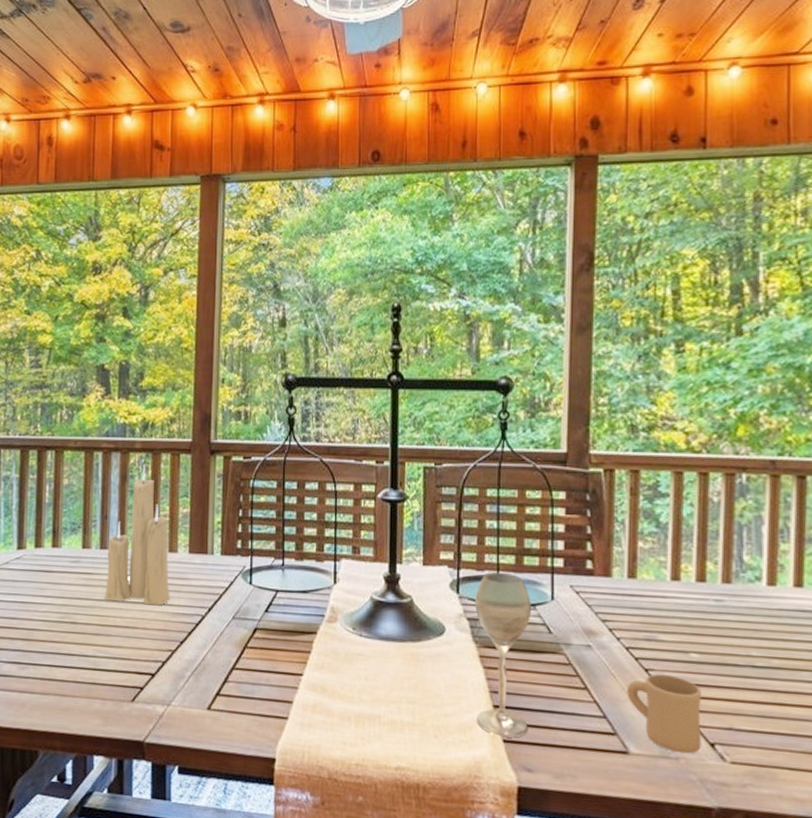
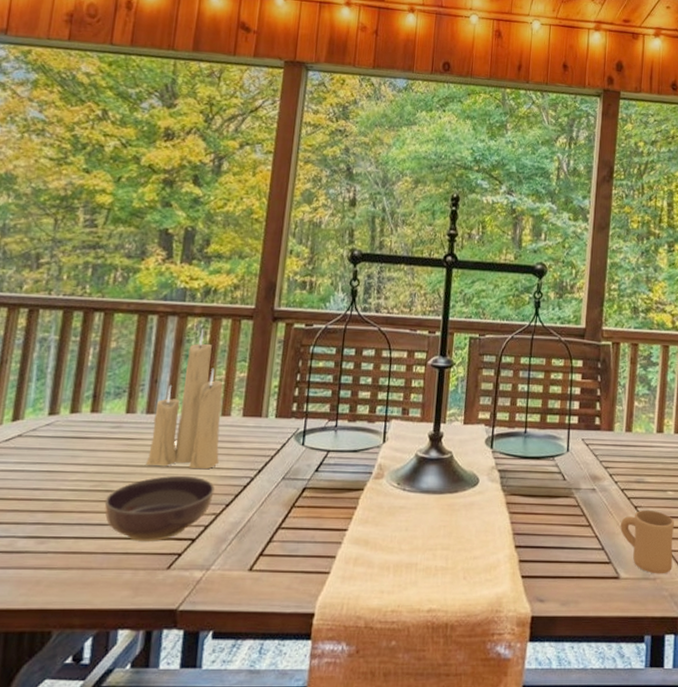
bowl: none [71,610,168,674] -> present [104,475,215,541]
wineglass: present [475,572,532,738] -> none [500,429,552,573]

